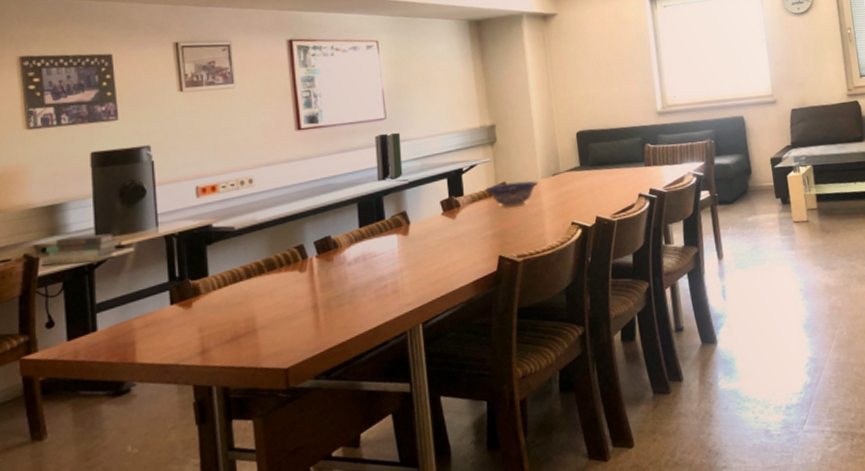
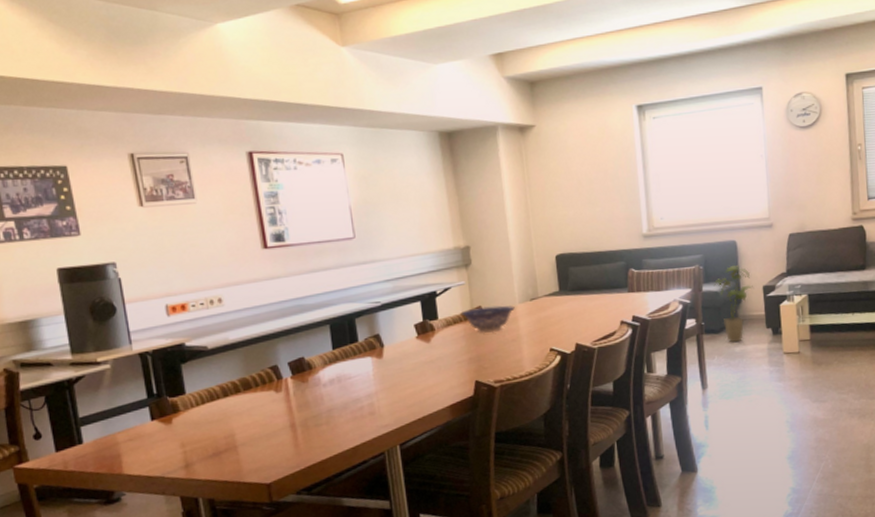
books: present [41,233,119,266] -> none [21,349,95,380]
binder: present [375,132,403,181] -> none [344,252,375,303]
house plant: none [724,138,763,213] -> present [713,265,754,343]

